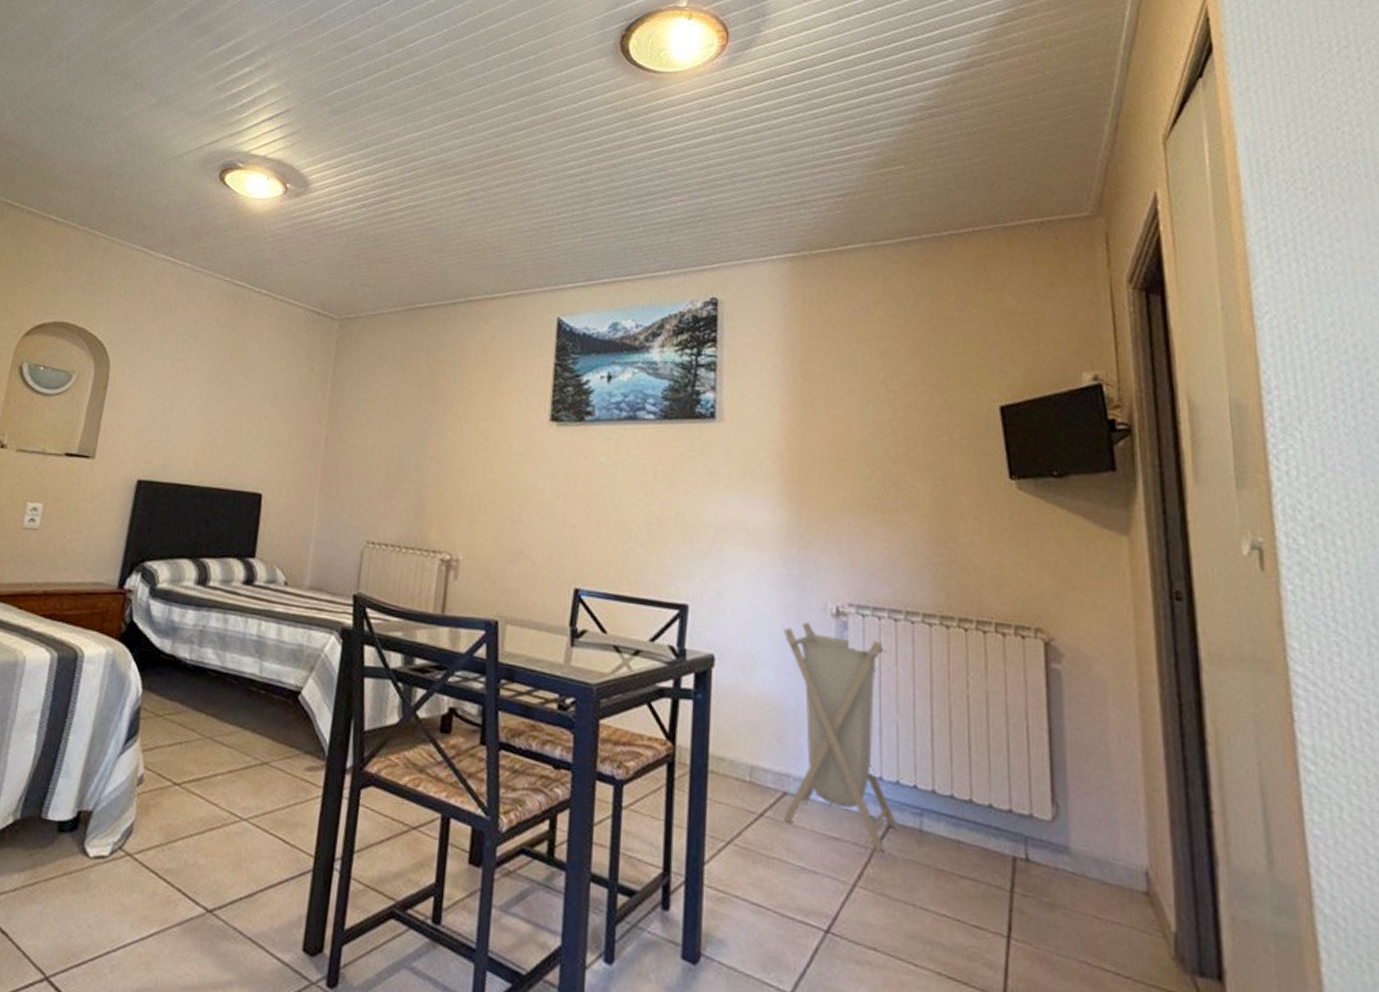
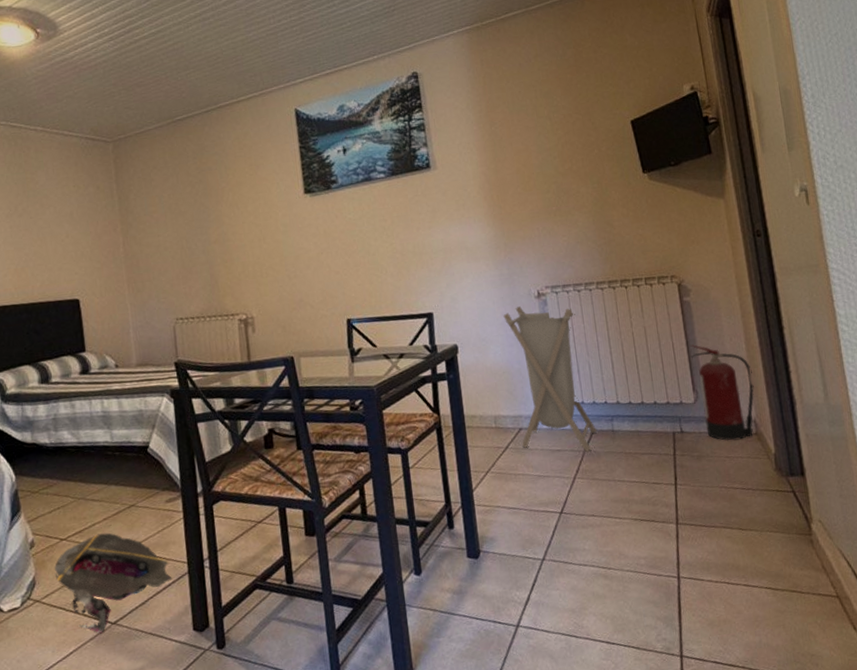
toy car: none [156,788,293,920] -> present [54,532,172,634]
fire extinguisher: none [1053,734,1151,897] -> present [690,345,754,441]

